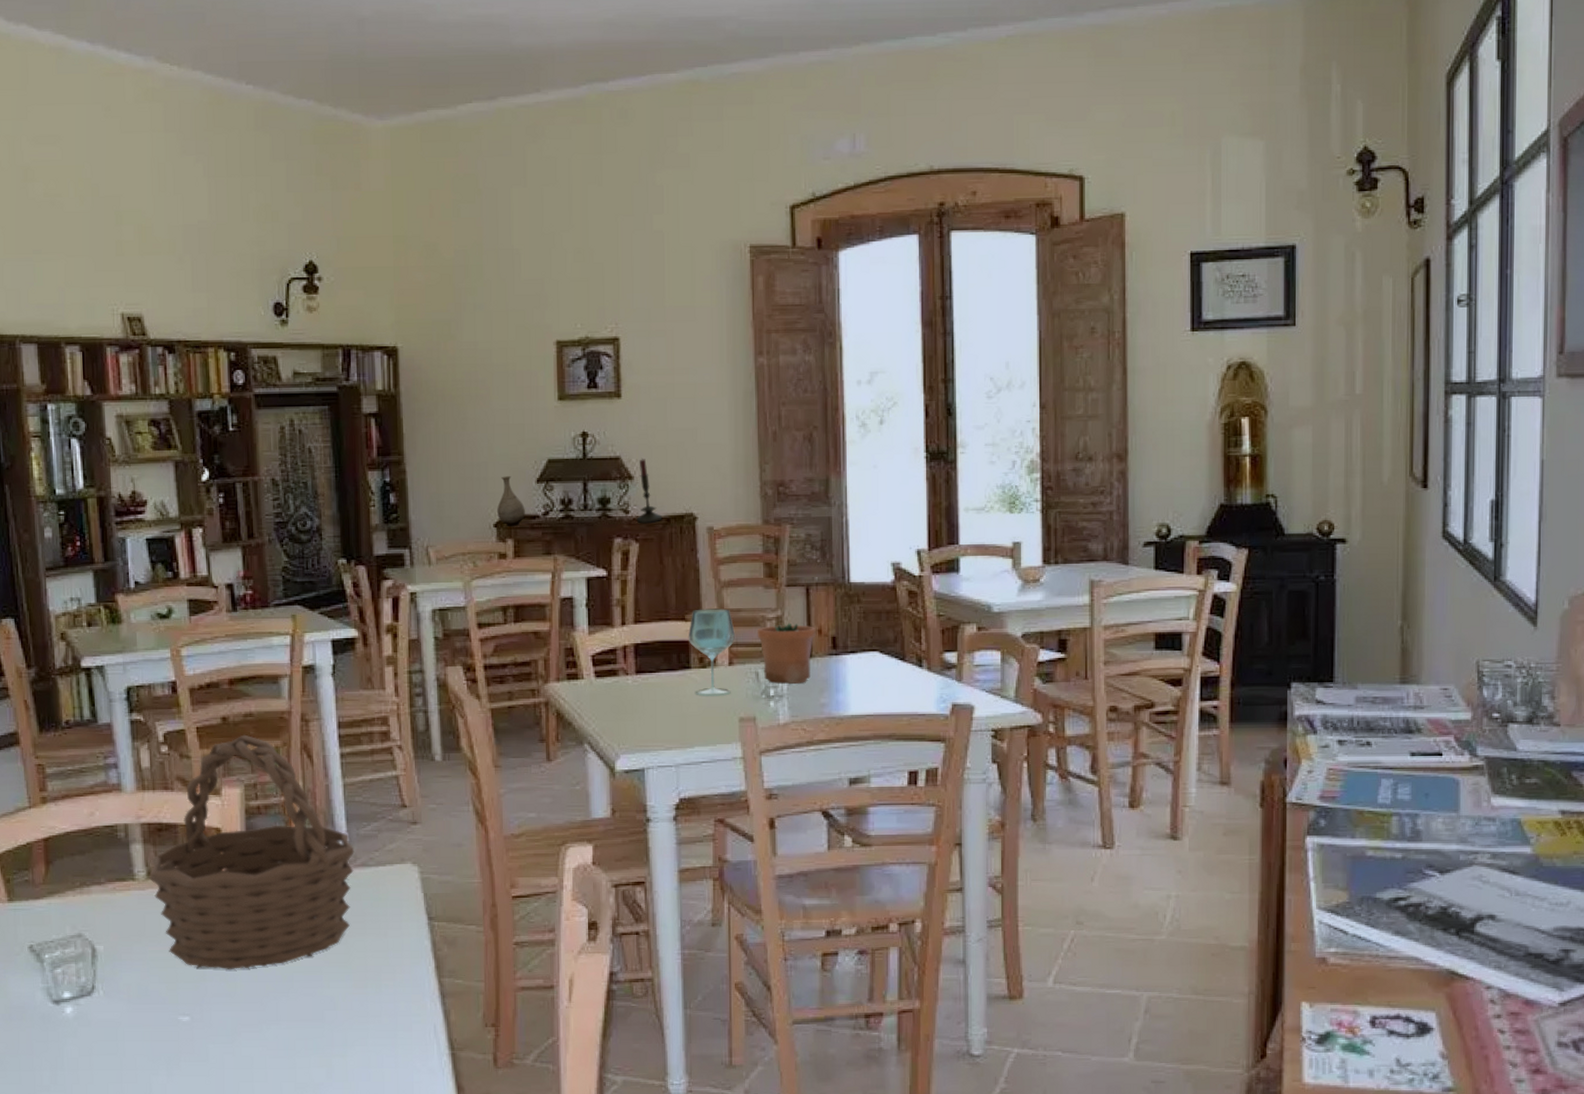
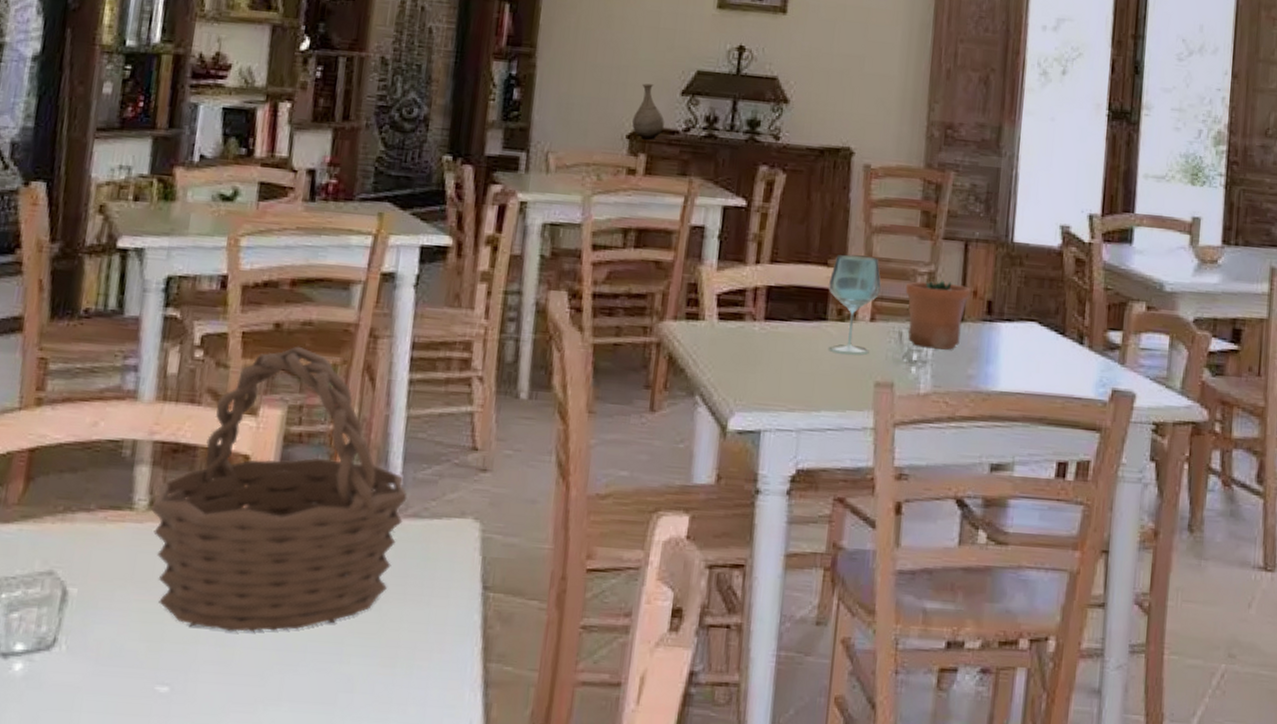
candle: present [636,458,663,523] -> none [786,81,816,153]

